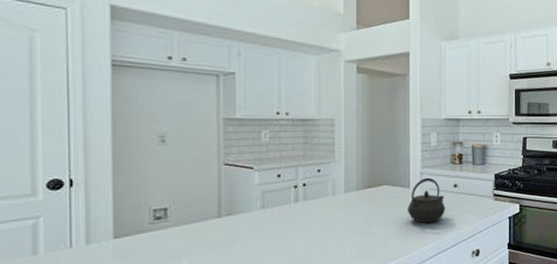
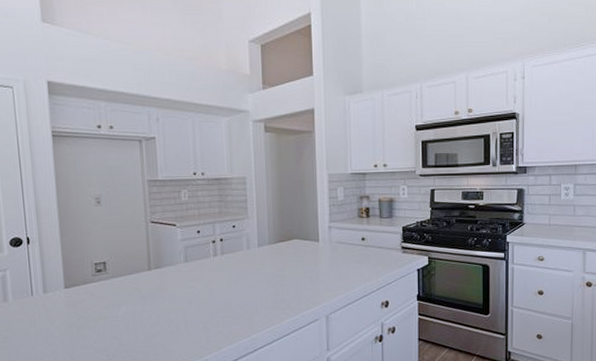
kettle: present [407,177,446,223] -> none [317,231,355,275]

